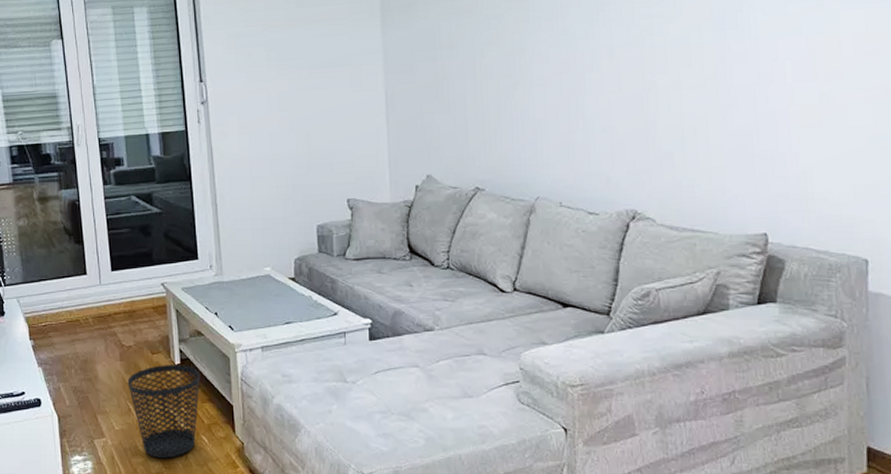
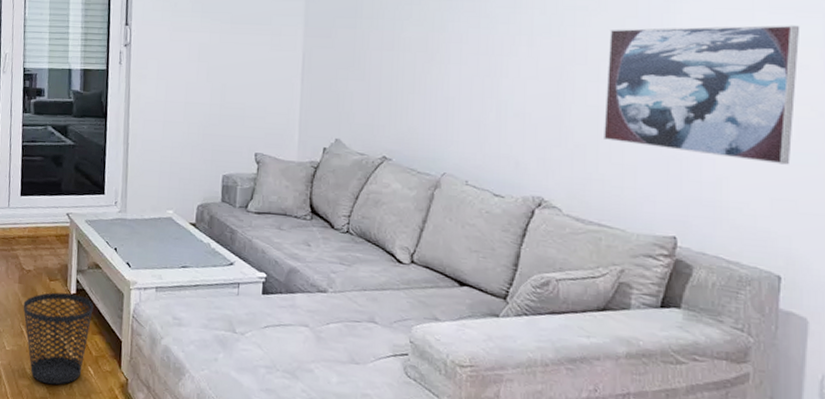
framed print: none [687,11,869,151] -> present [604,25,800,165]

